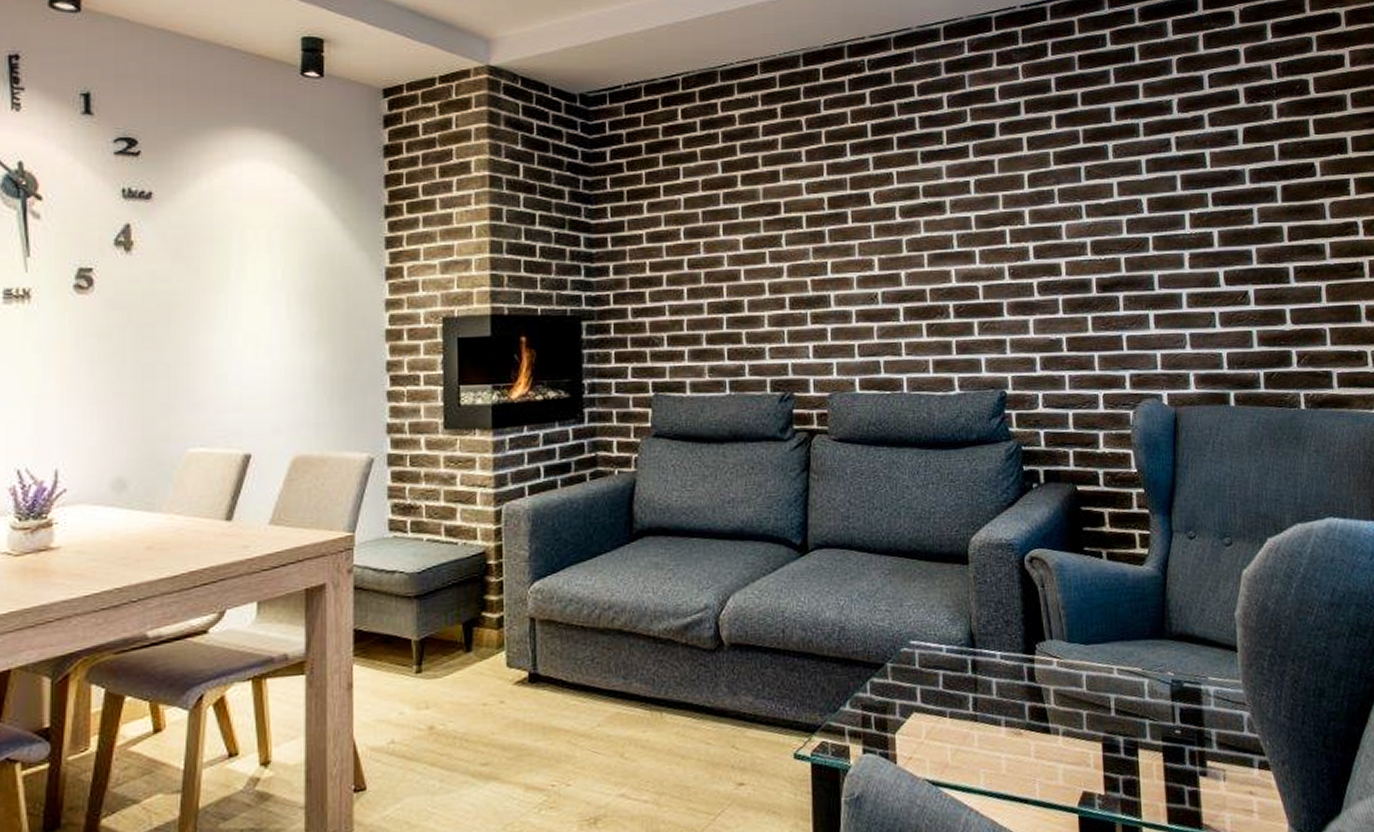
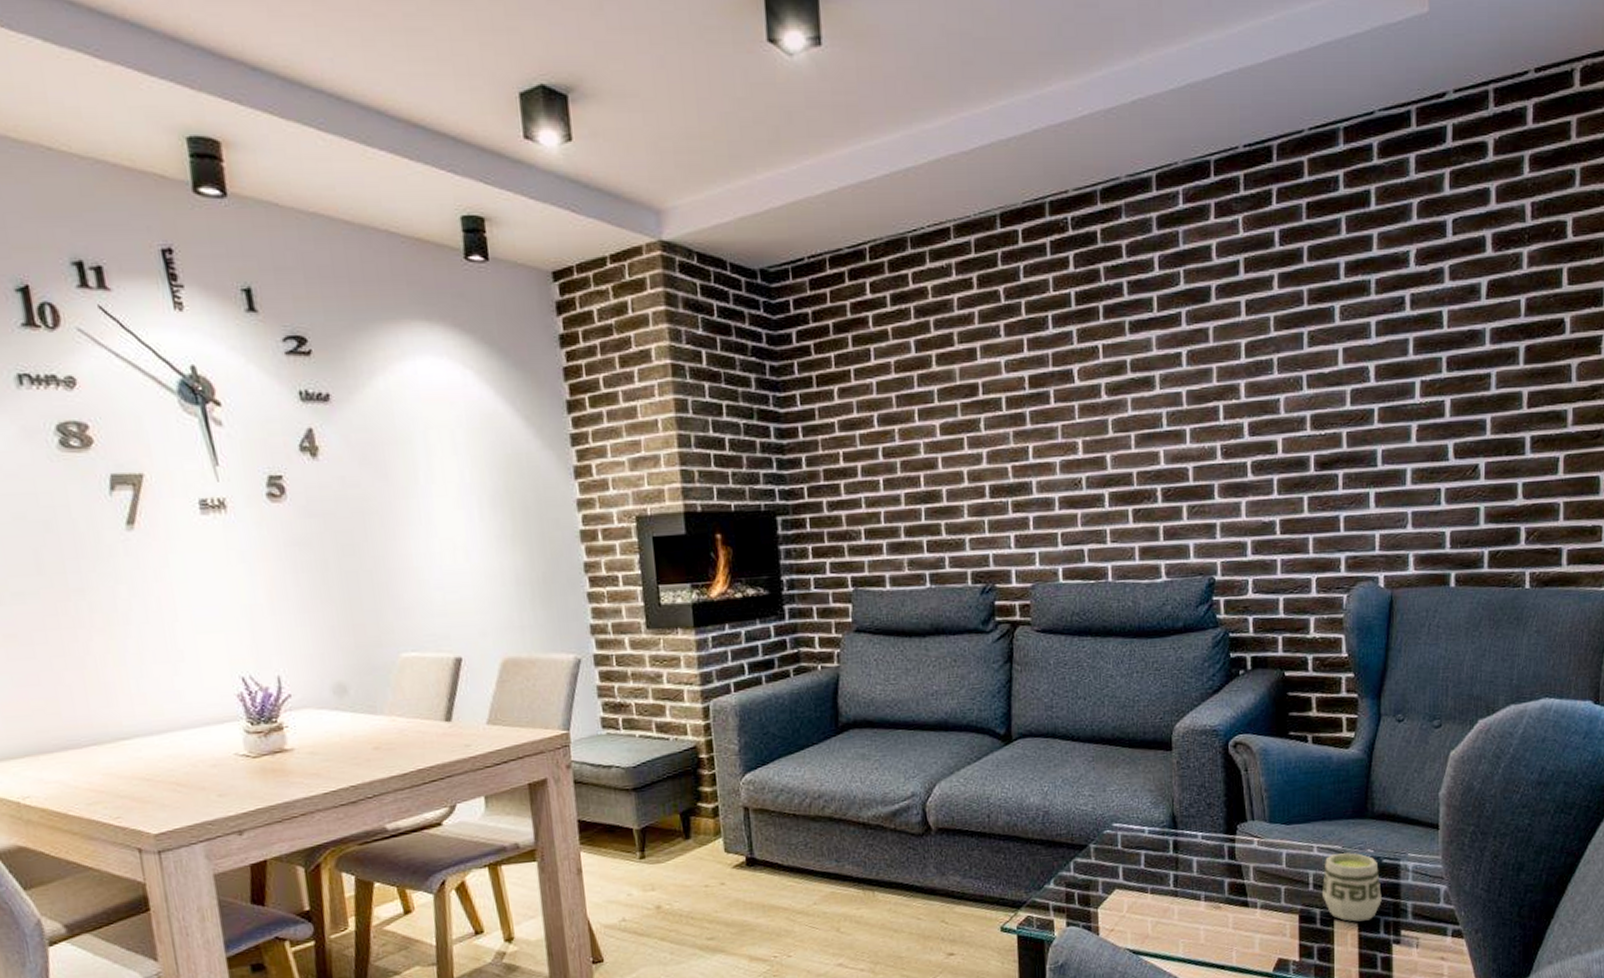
cup: none [1124,675,1185,751] -> present [1322,853,1382,922]

